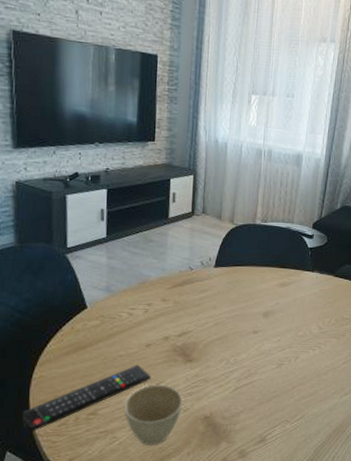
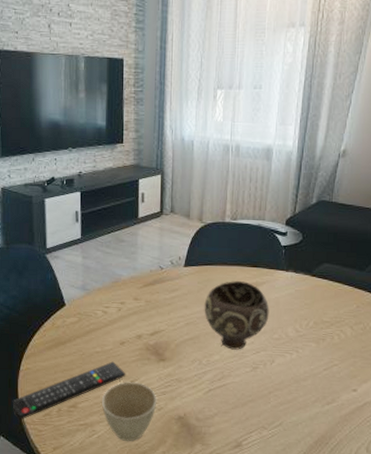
bowl: none [233,281,296,348] -> present [204,281,270,350]

